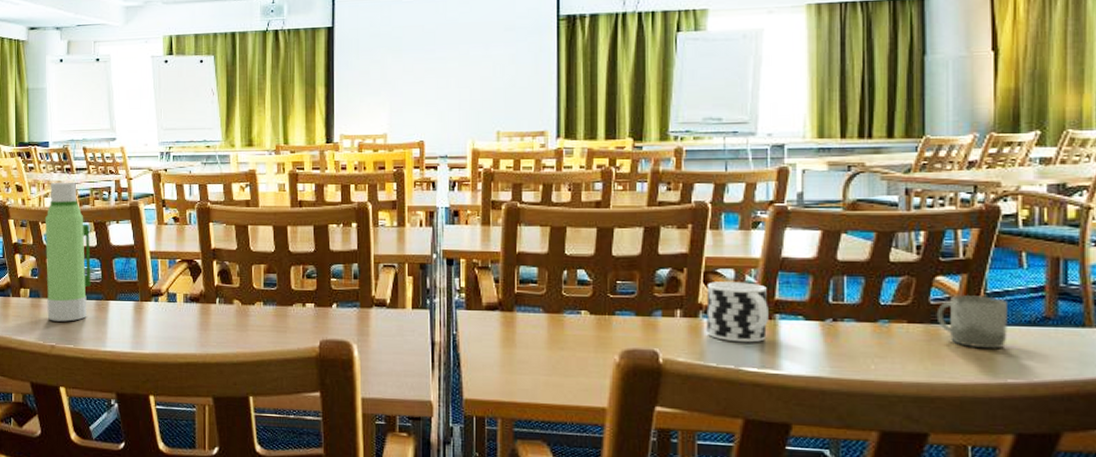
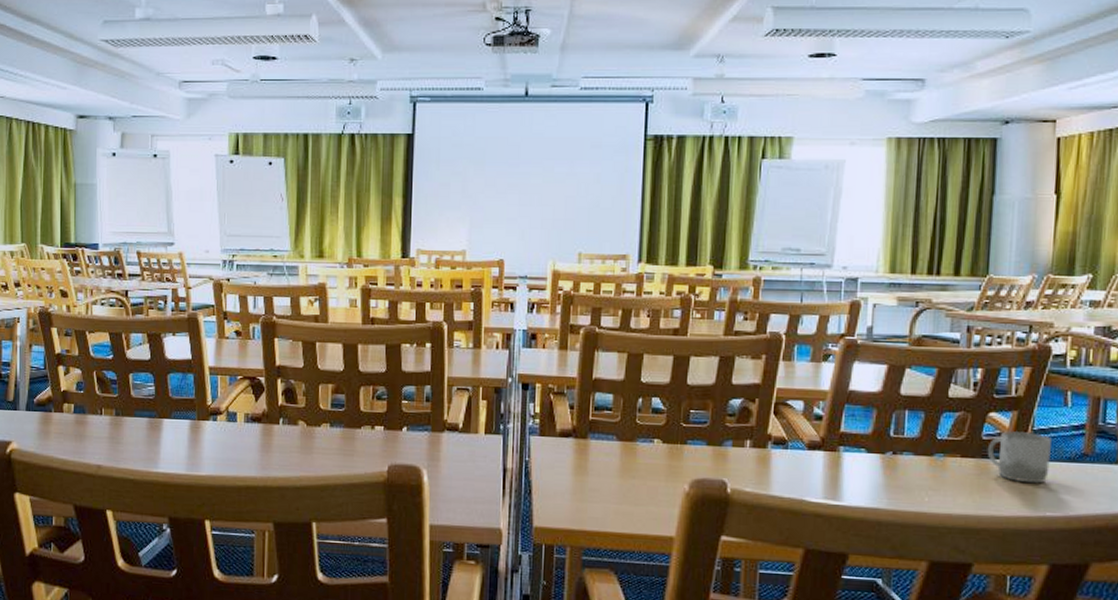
water bottle: present [44,182,91,322] -> none [92,288,144,441]
cup: present [706,282,768,343] -> none [774,413,834,474]

